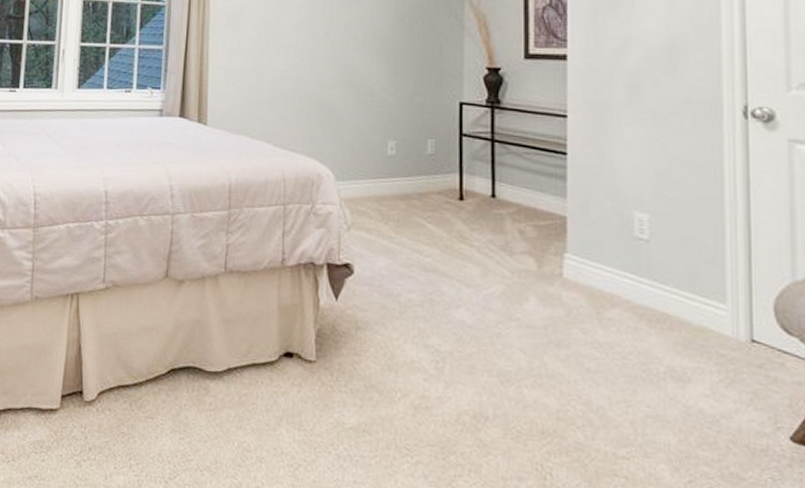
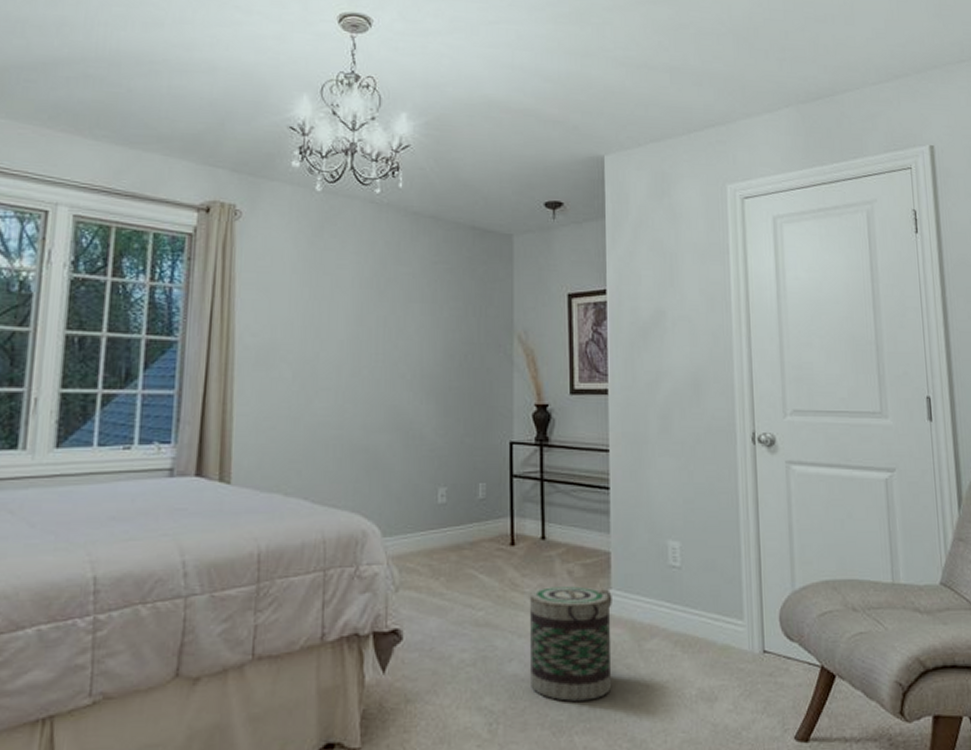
basket: none [478,243,568,358] -> present [530,586,612,701]

